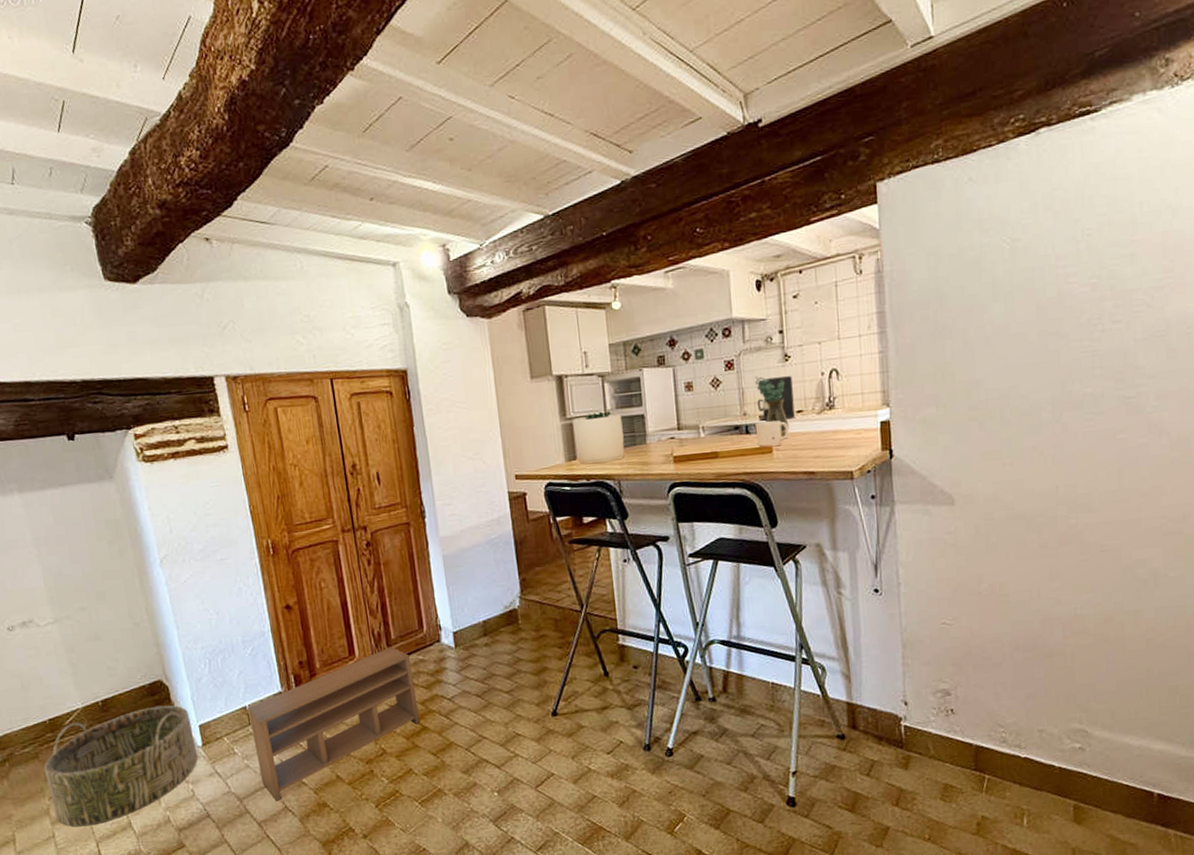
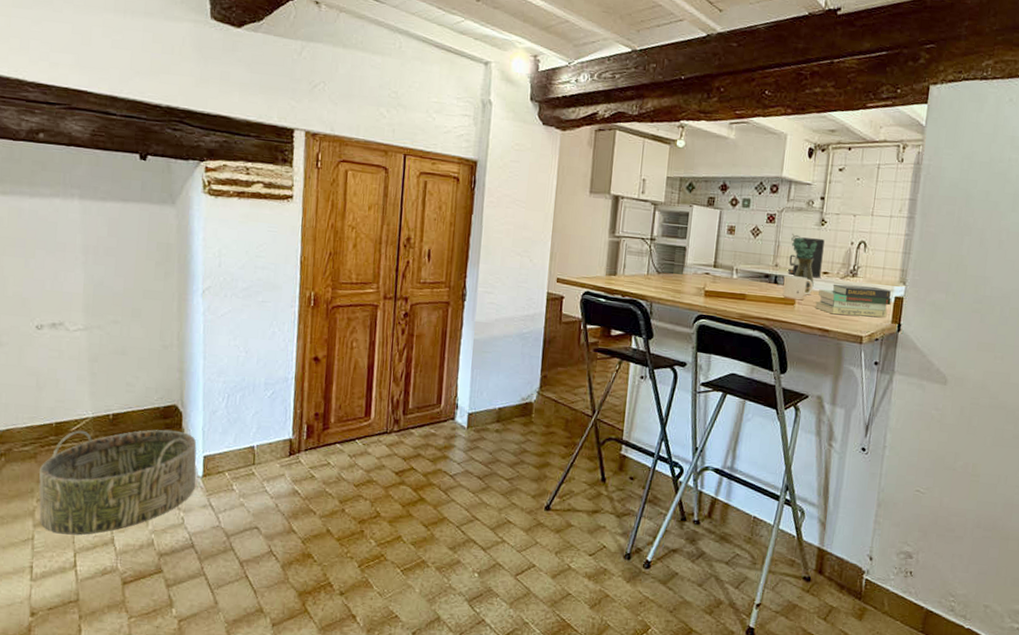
shelving unit: present [248,646,420,802] -> none [253,415,423,544]
planter: present [573,411,625,465] -> none [618,236,666,285]
books: none [794,415,877,454] -> present [815,284,891,318]

